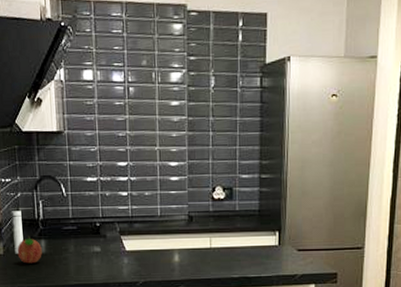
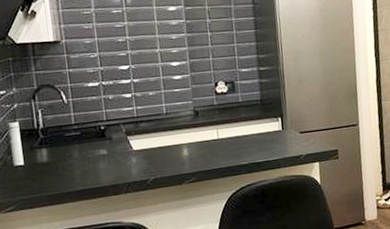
fruit: present [17,235,42,264] -> none [15,145,44,175]

